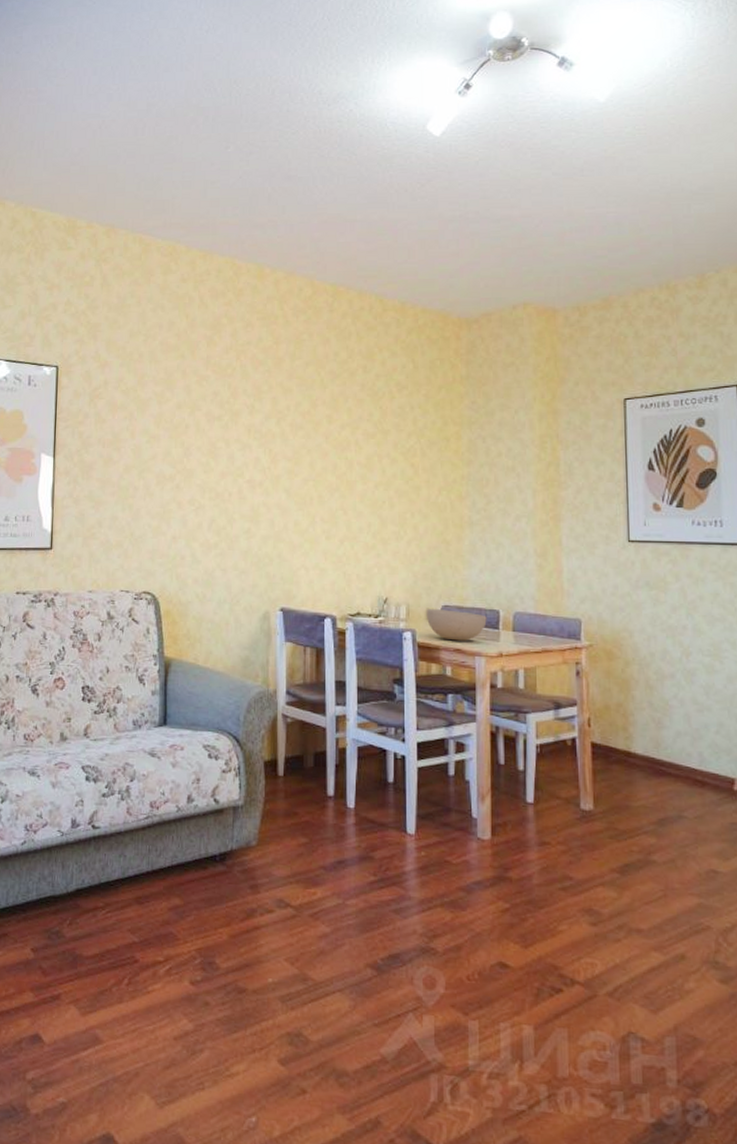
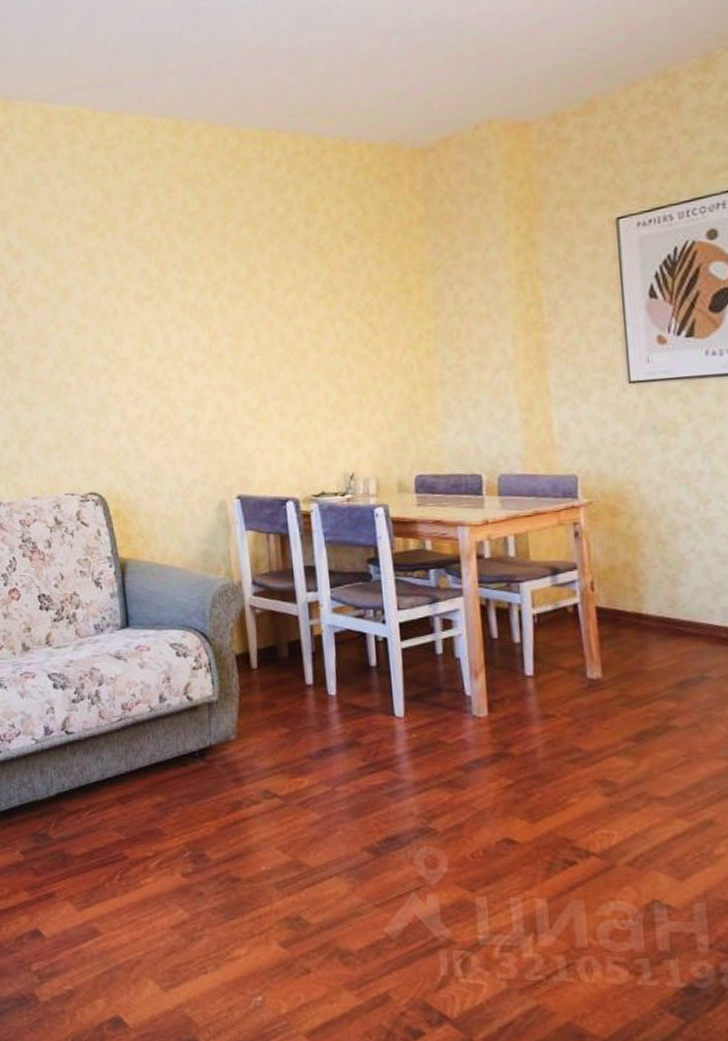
bowl: present [426,609,487,641] -> none [398,479,468,513]

